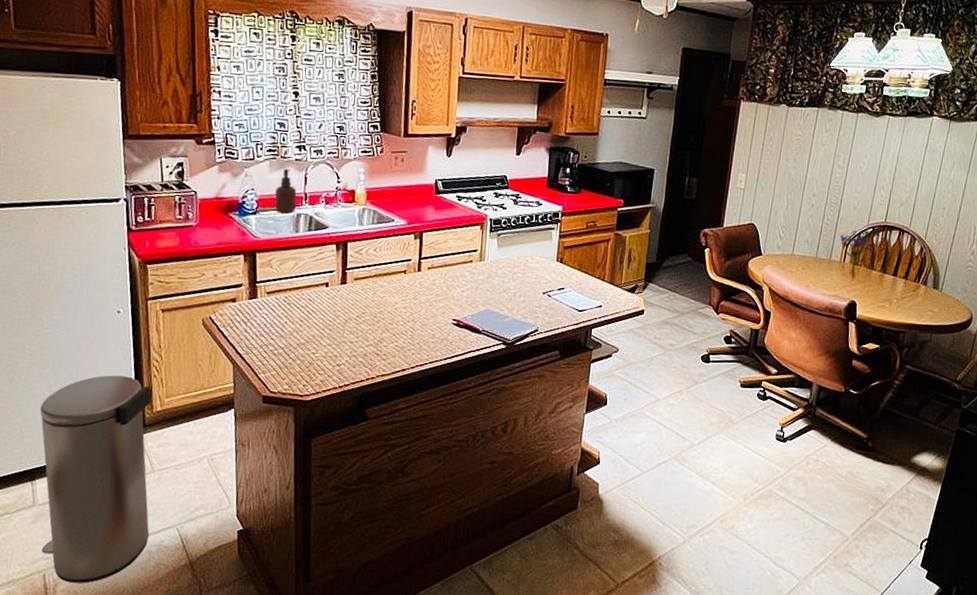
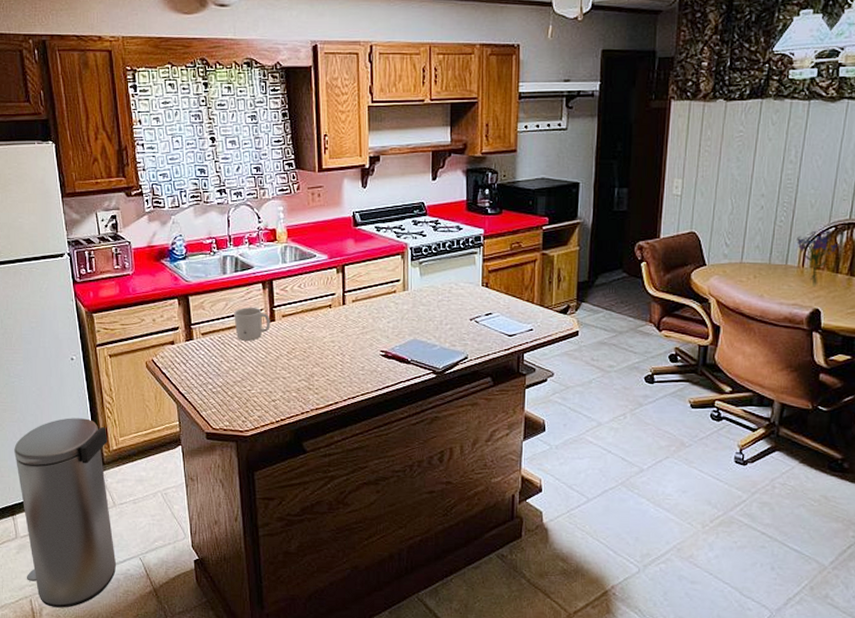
soap dispenser: present [274,168,297,213] -> none [202,213,222,256]
mug: none [303,268,342,303] -> present [234,308,270,341]

